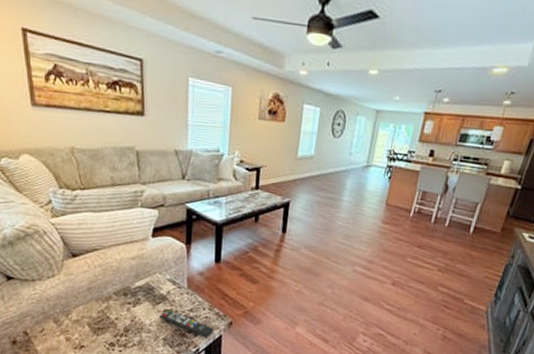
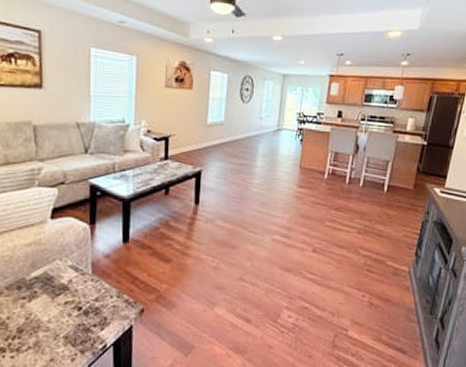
remote control: present [160,309,215,339] -> none [60,301,124,332]

